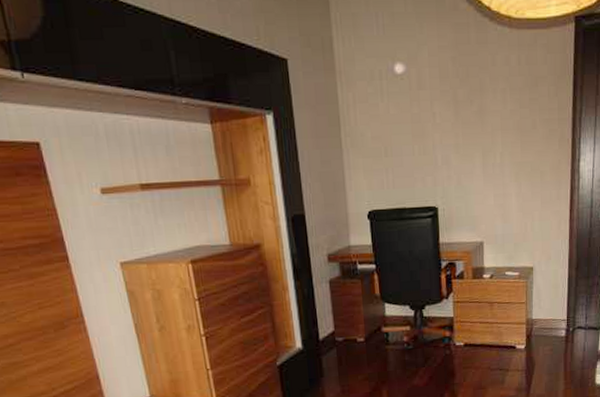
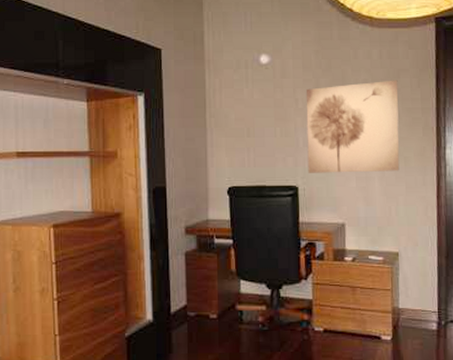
wall art: none [443,88,536,193] -> present [305,80,400,173]

